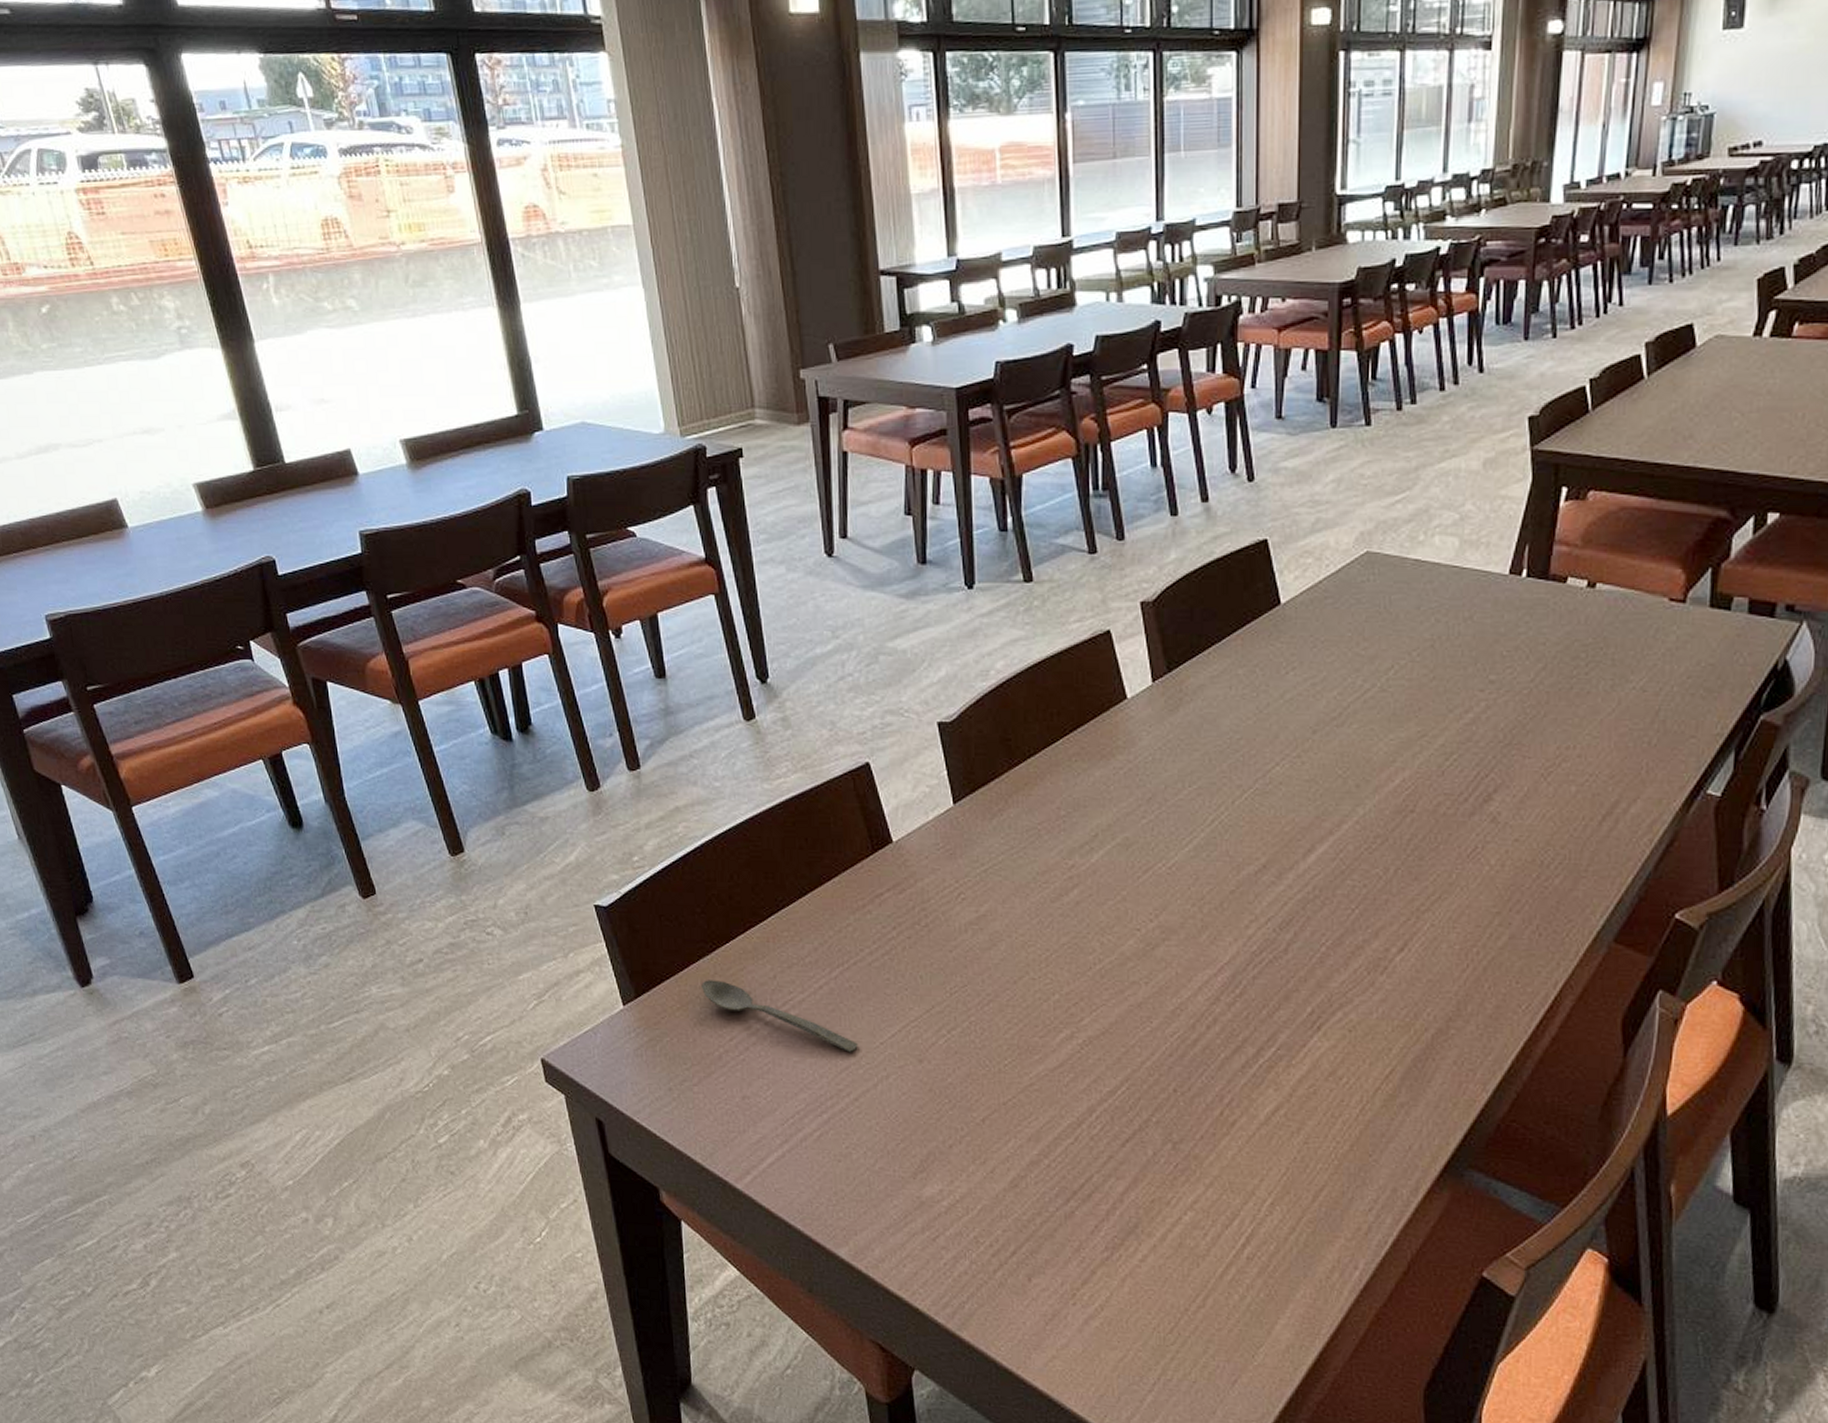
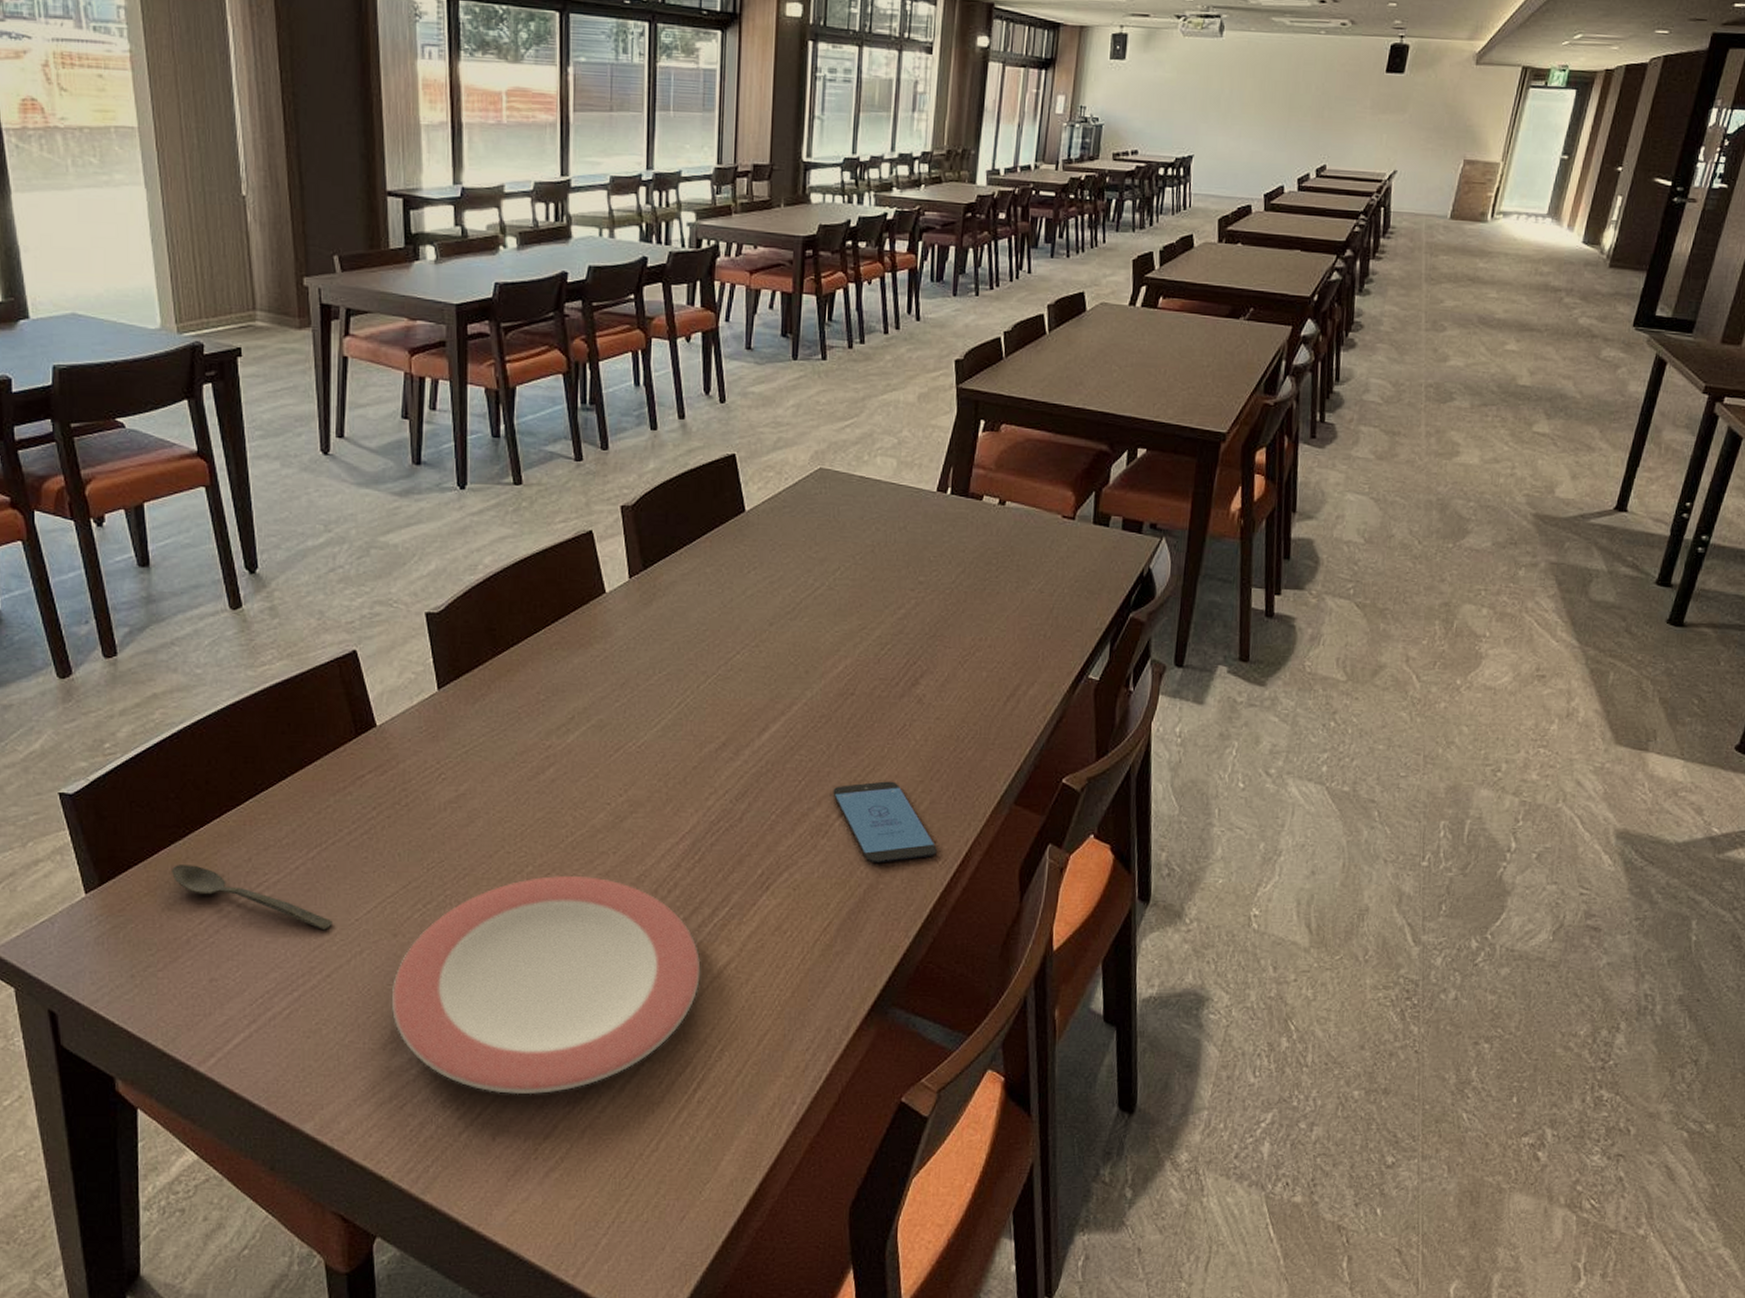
plate: none [920,1005,1246,1237] -> present [392,875,701,1095]
smartphone: none [1392,911,1519,1006] -> present [833,781,937,864]

